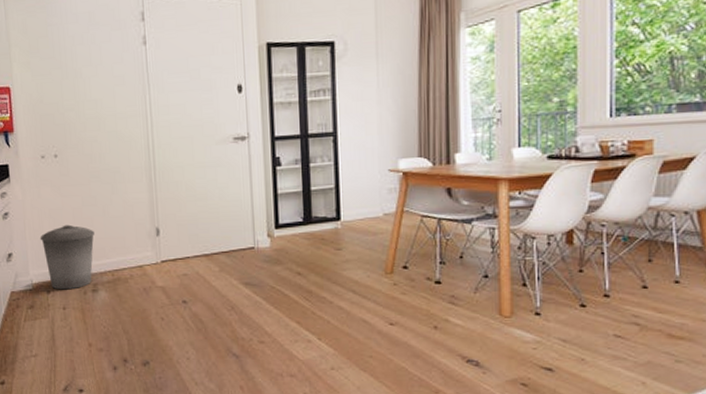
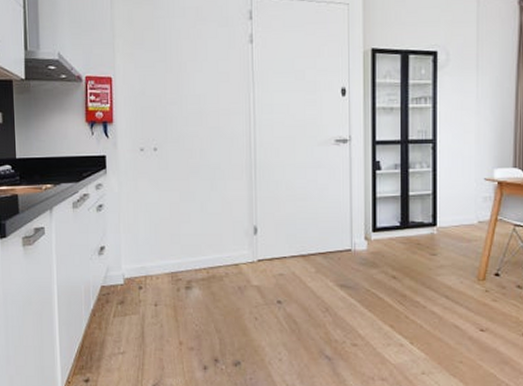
trash can: present [40,224,94,290] -> none [134,219,191,286]

